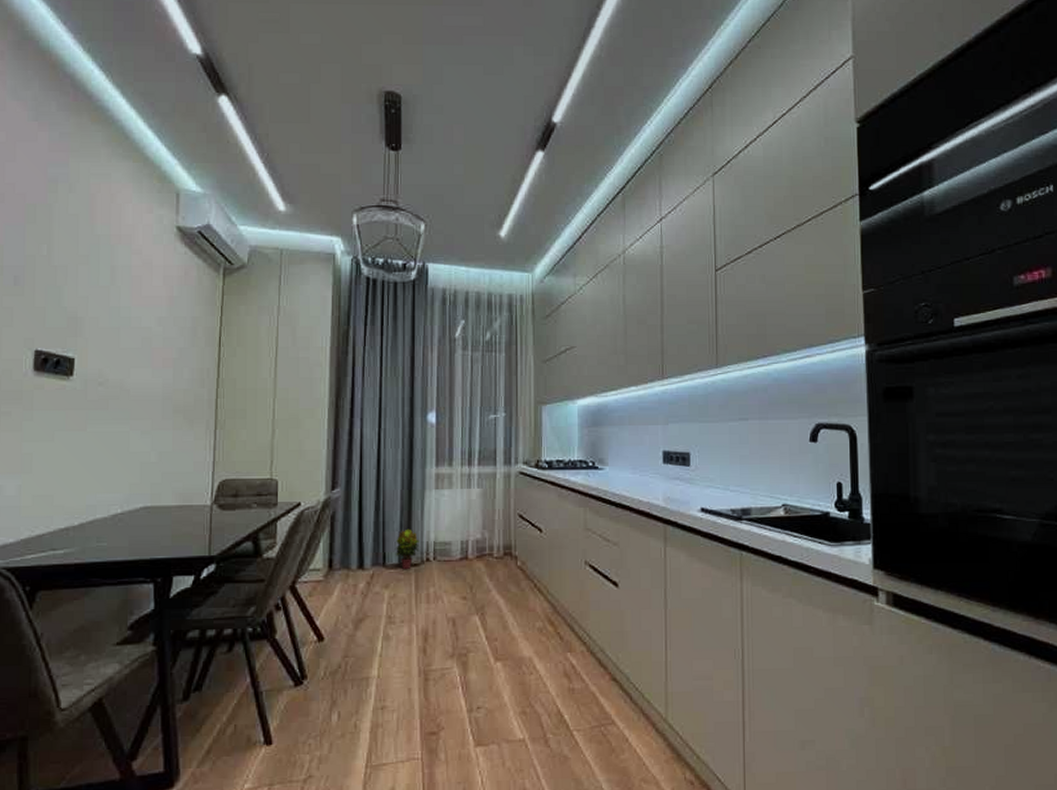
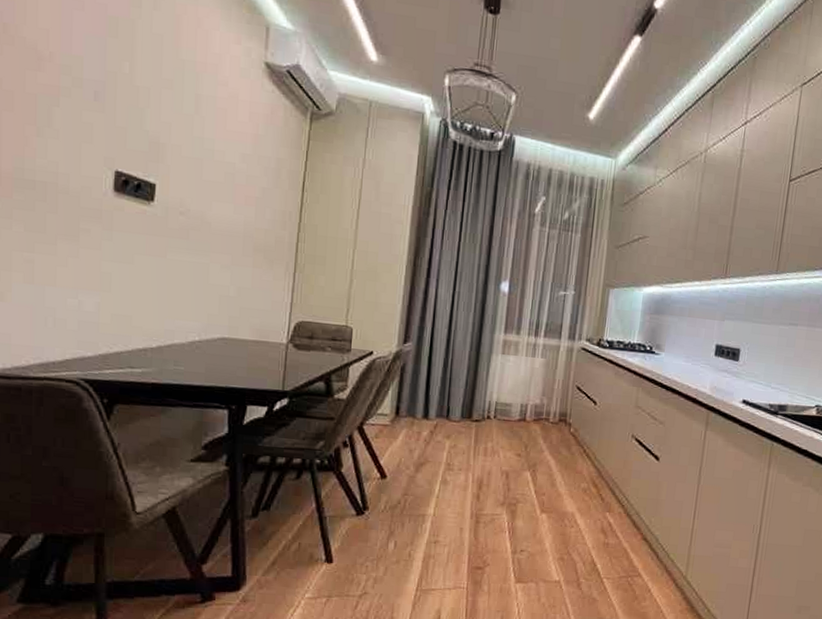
potted plant: present [394,528,421,570] -> none [458,387,483,425]

